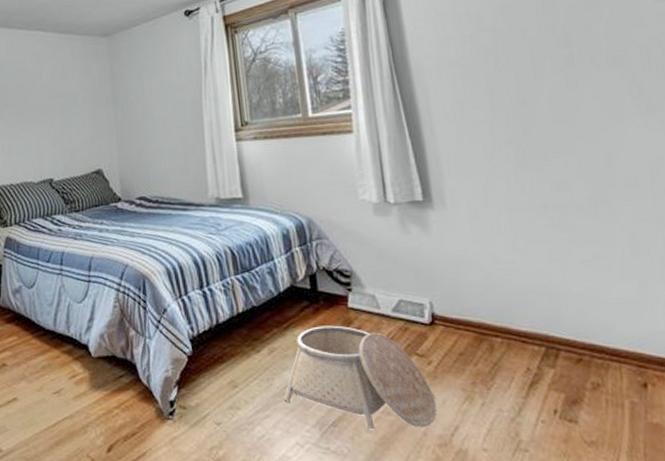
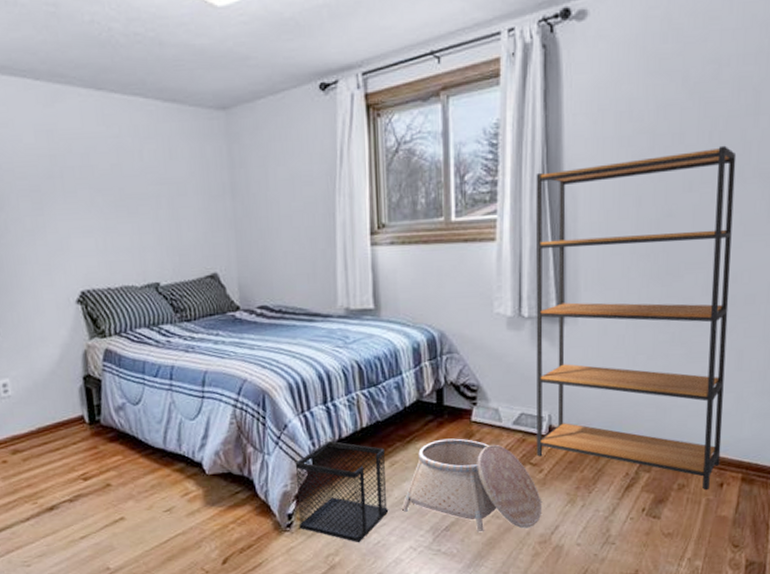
wastebasket: none [175,325,270,436] -> present [295,440,388,543]
bookshelf: none [384,37,638,392] -> present [535,145,737,491]

